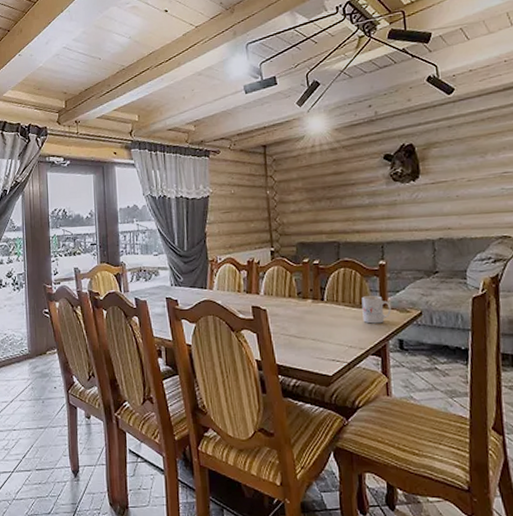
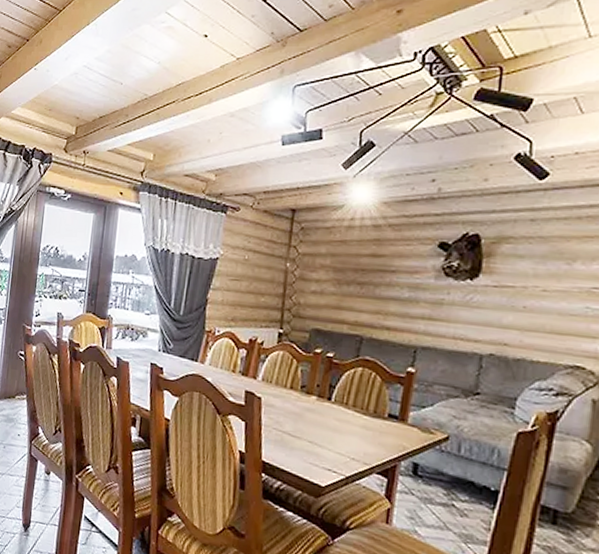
mug: present [361,296,391,324] -> none [374,404,412,440]

